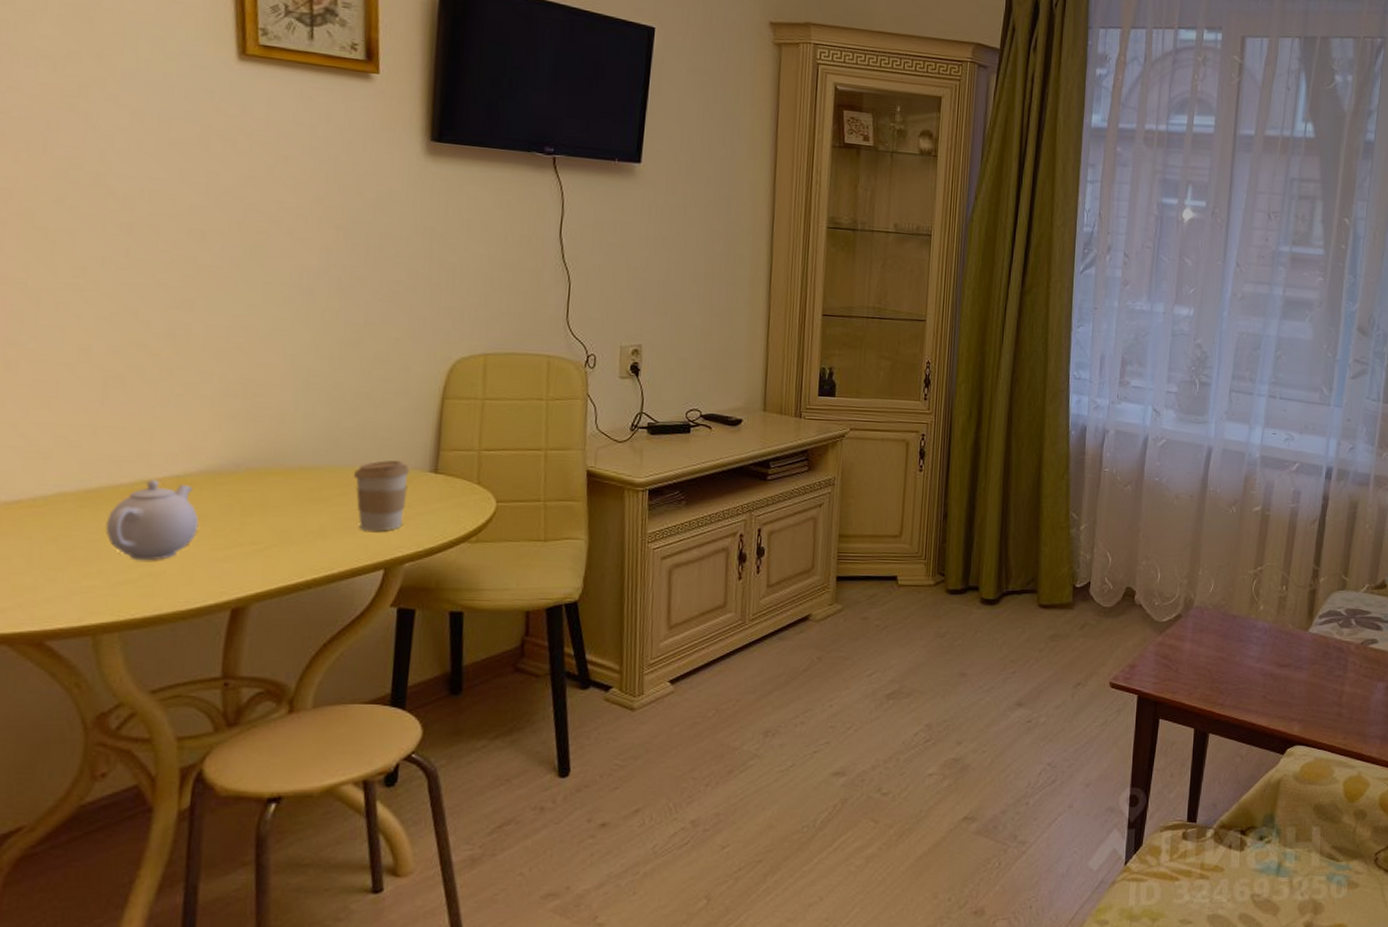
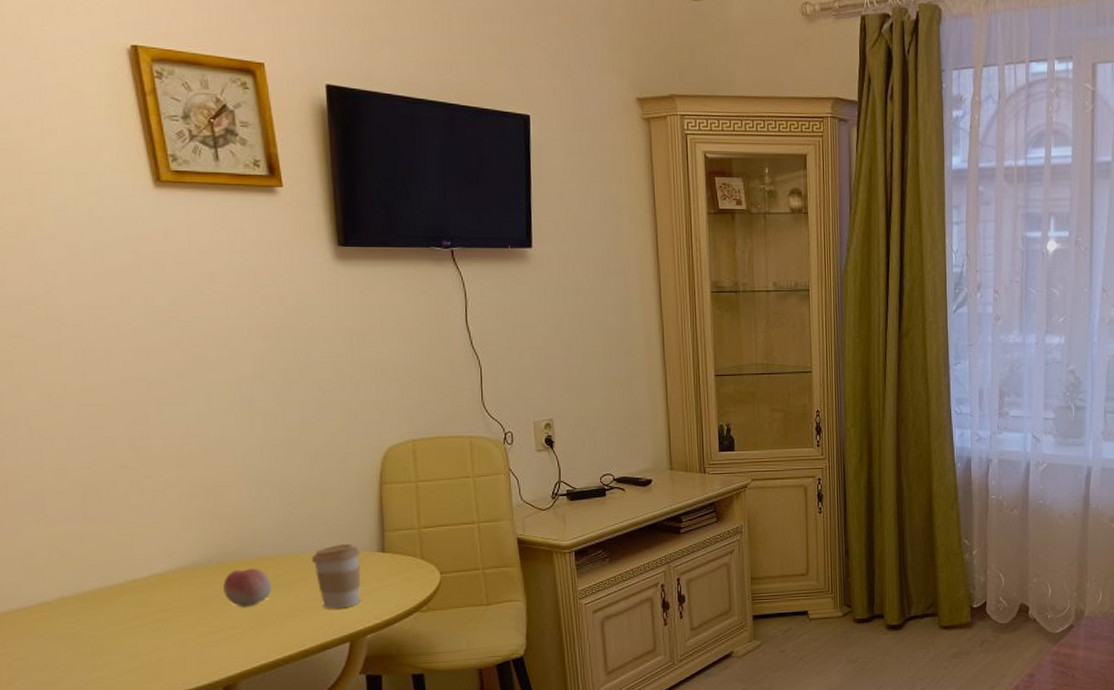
teapot: present [105,479,199,561] -> none [104,579,184,651]
fruit: none [248,478,304,522] -> present [223,568,271,608]

